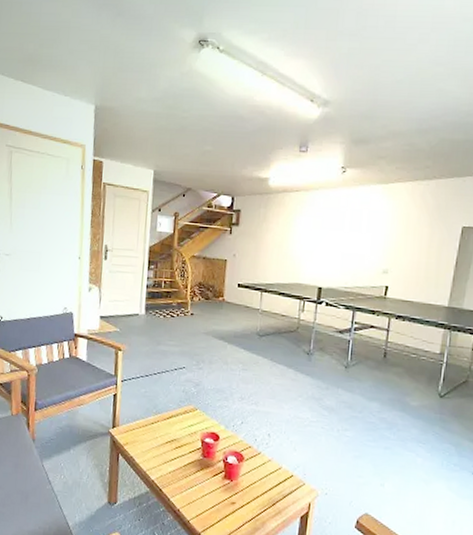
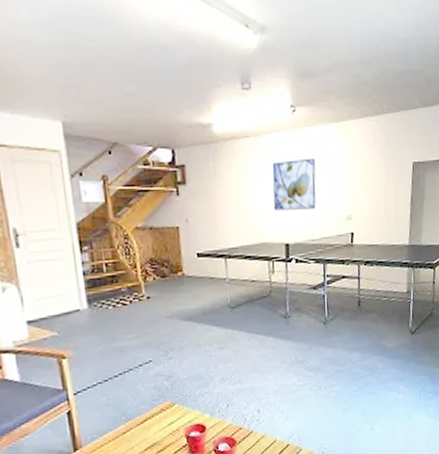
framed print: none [312,213,358,259] -> present [272,158,316,211]

